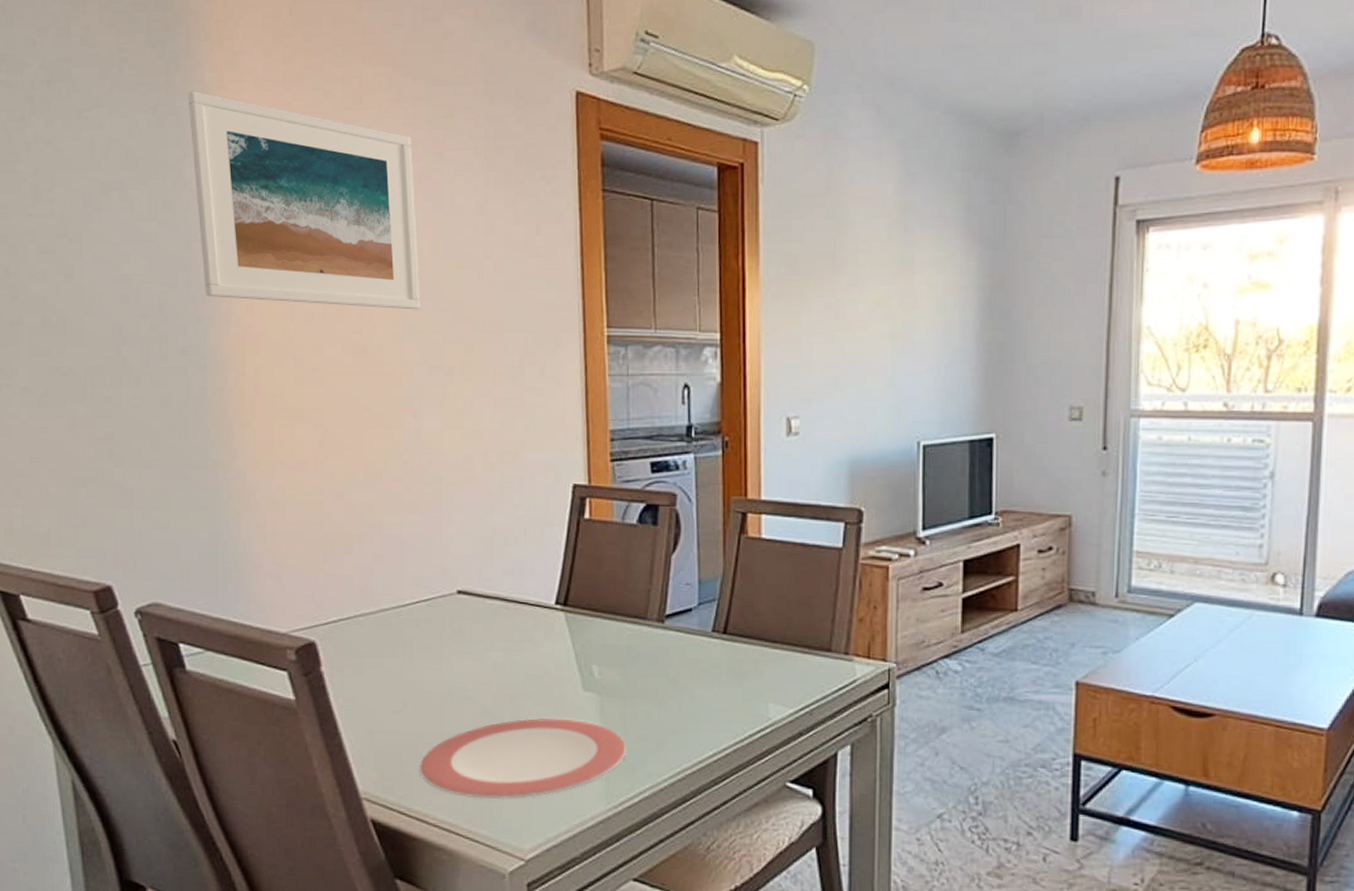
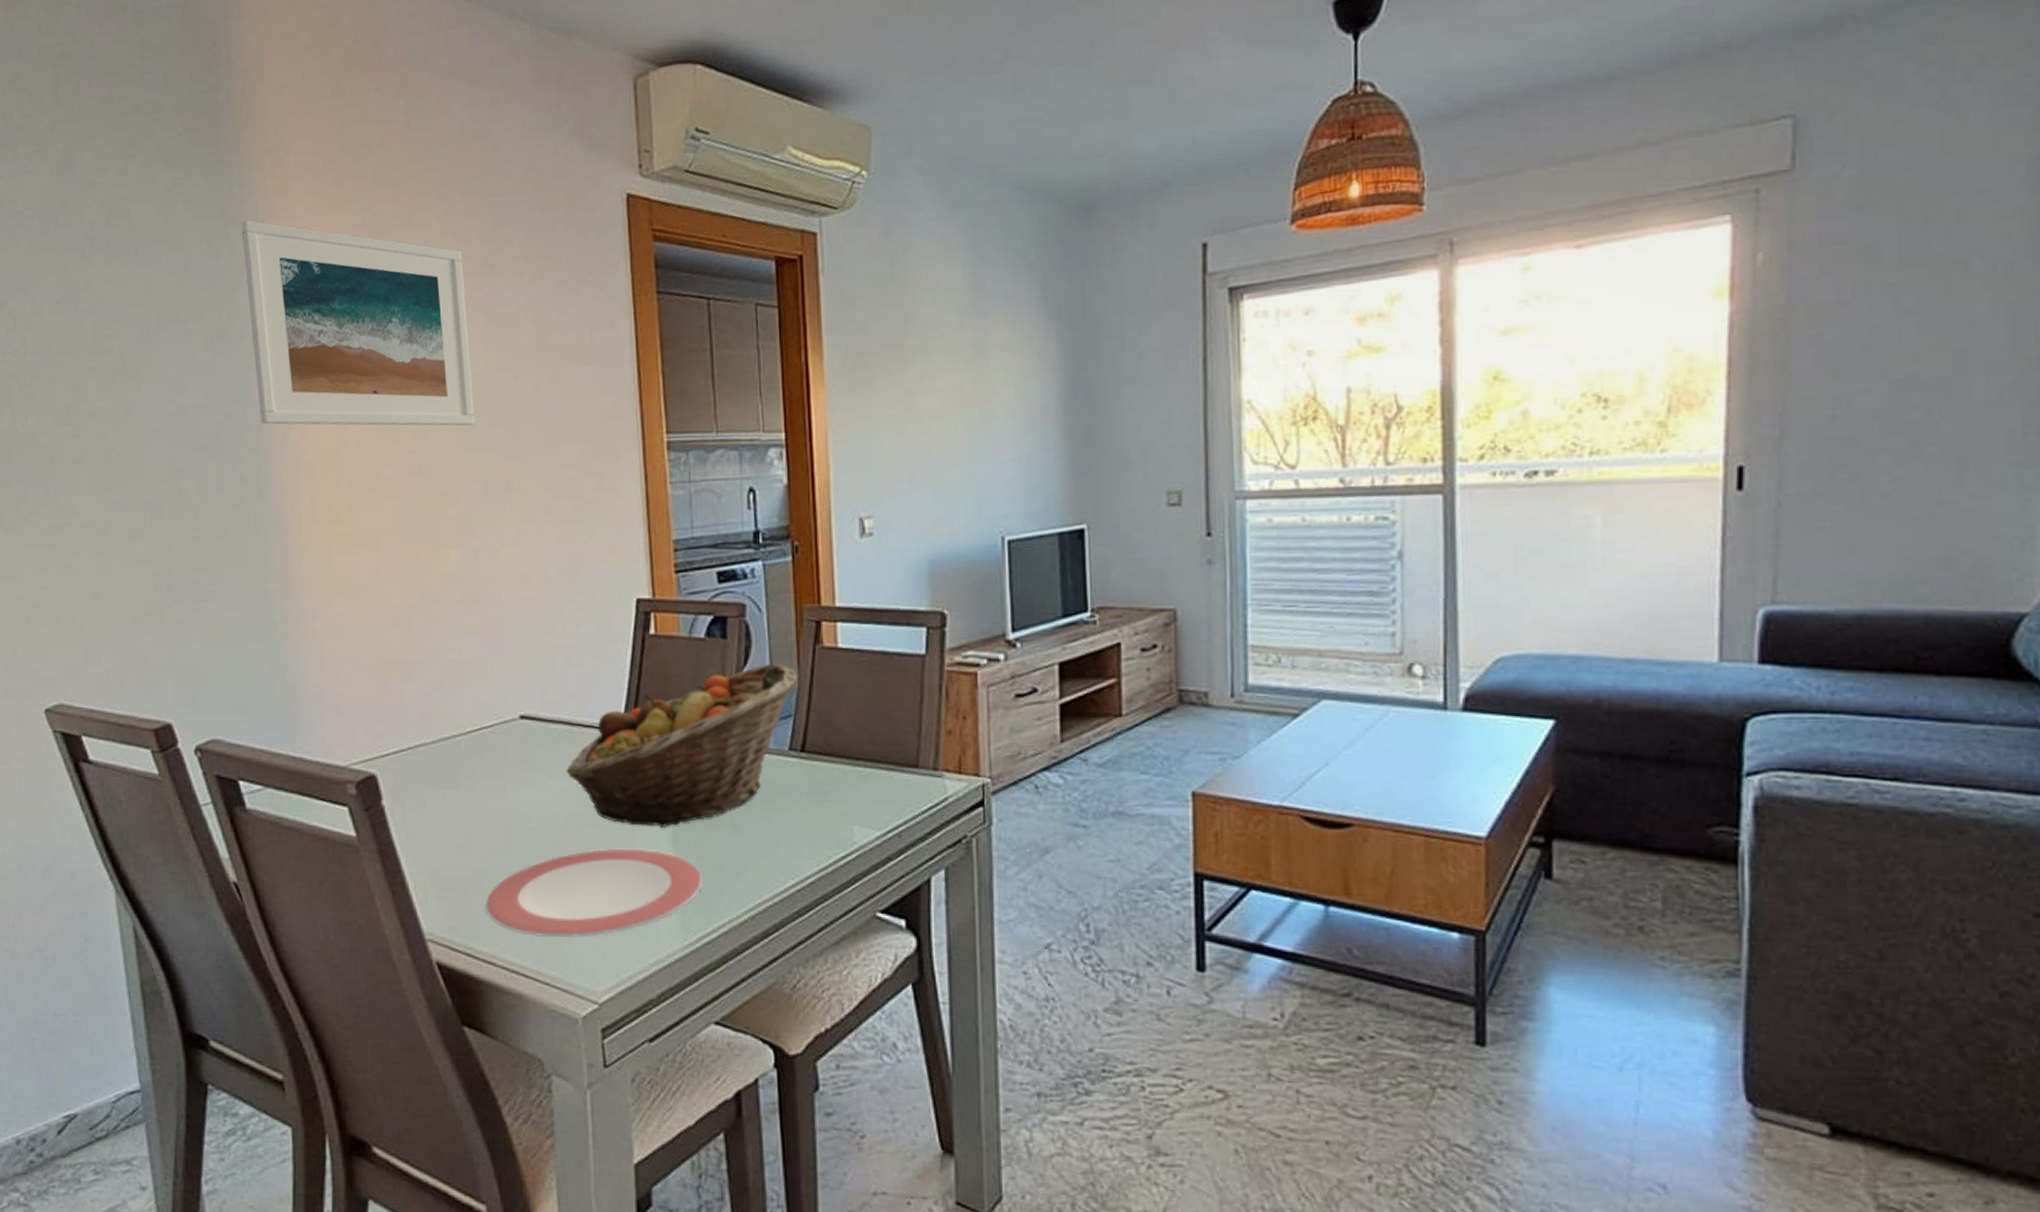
fruit basket: none [500,550,723,700] -> present [566,663,798,827]

